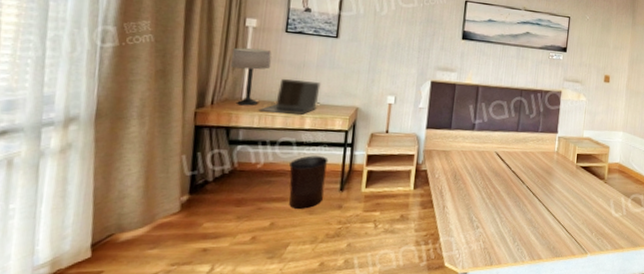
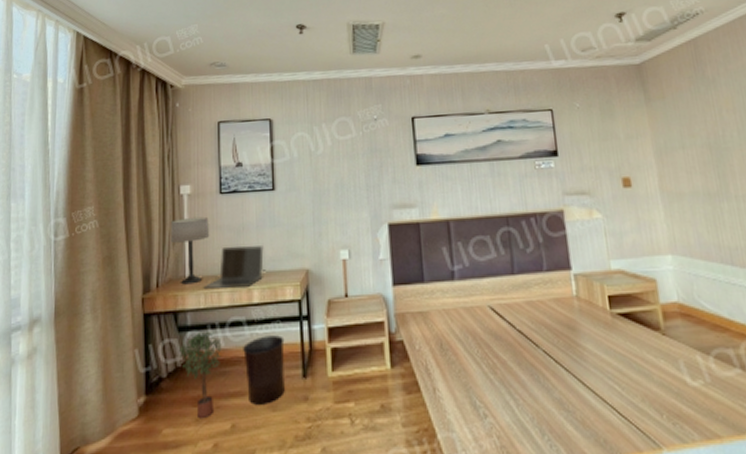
potted tree: none [227,146,270,216] -> present [178,331,222,418]

